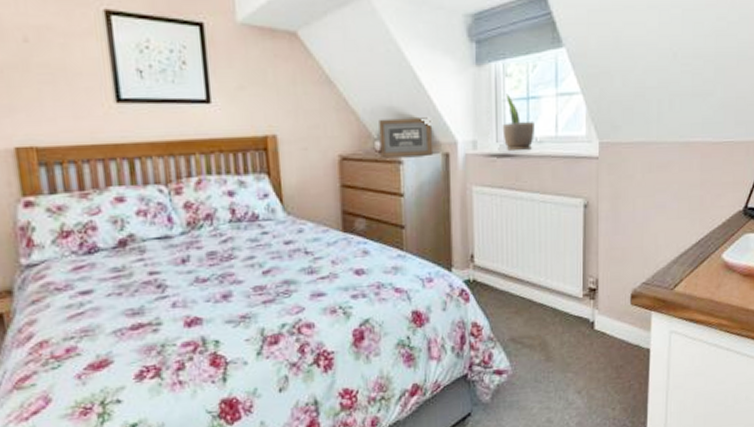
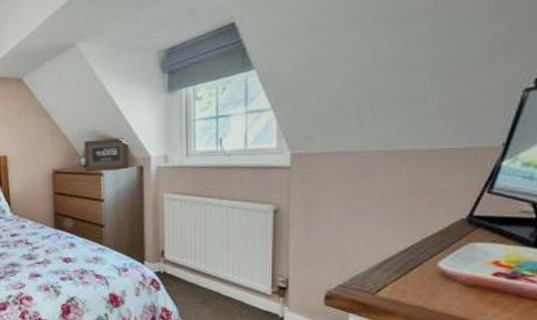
potted plant: present [502,93,535,152] -> none [192,114,223,164]

